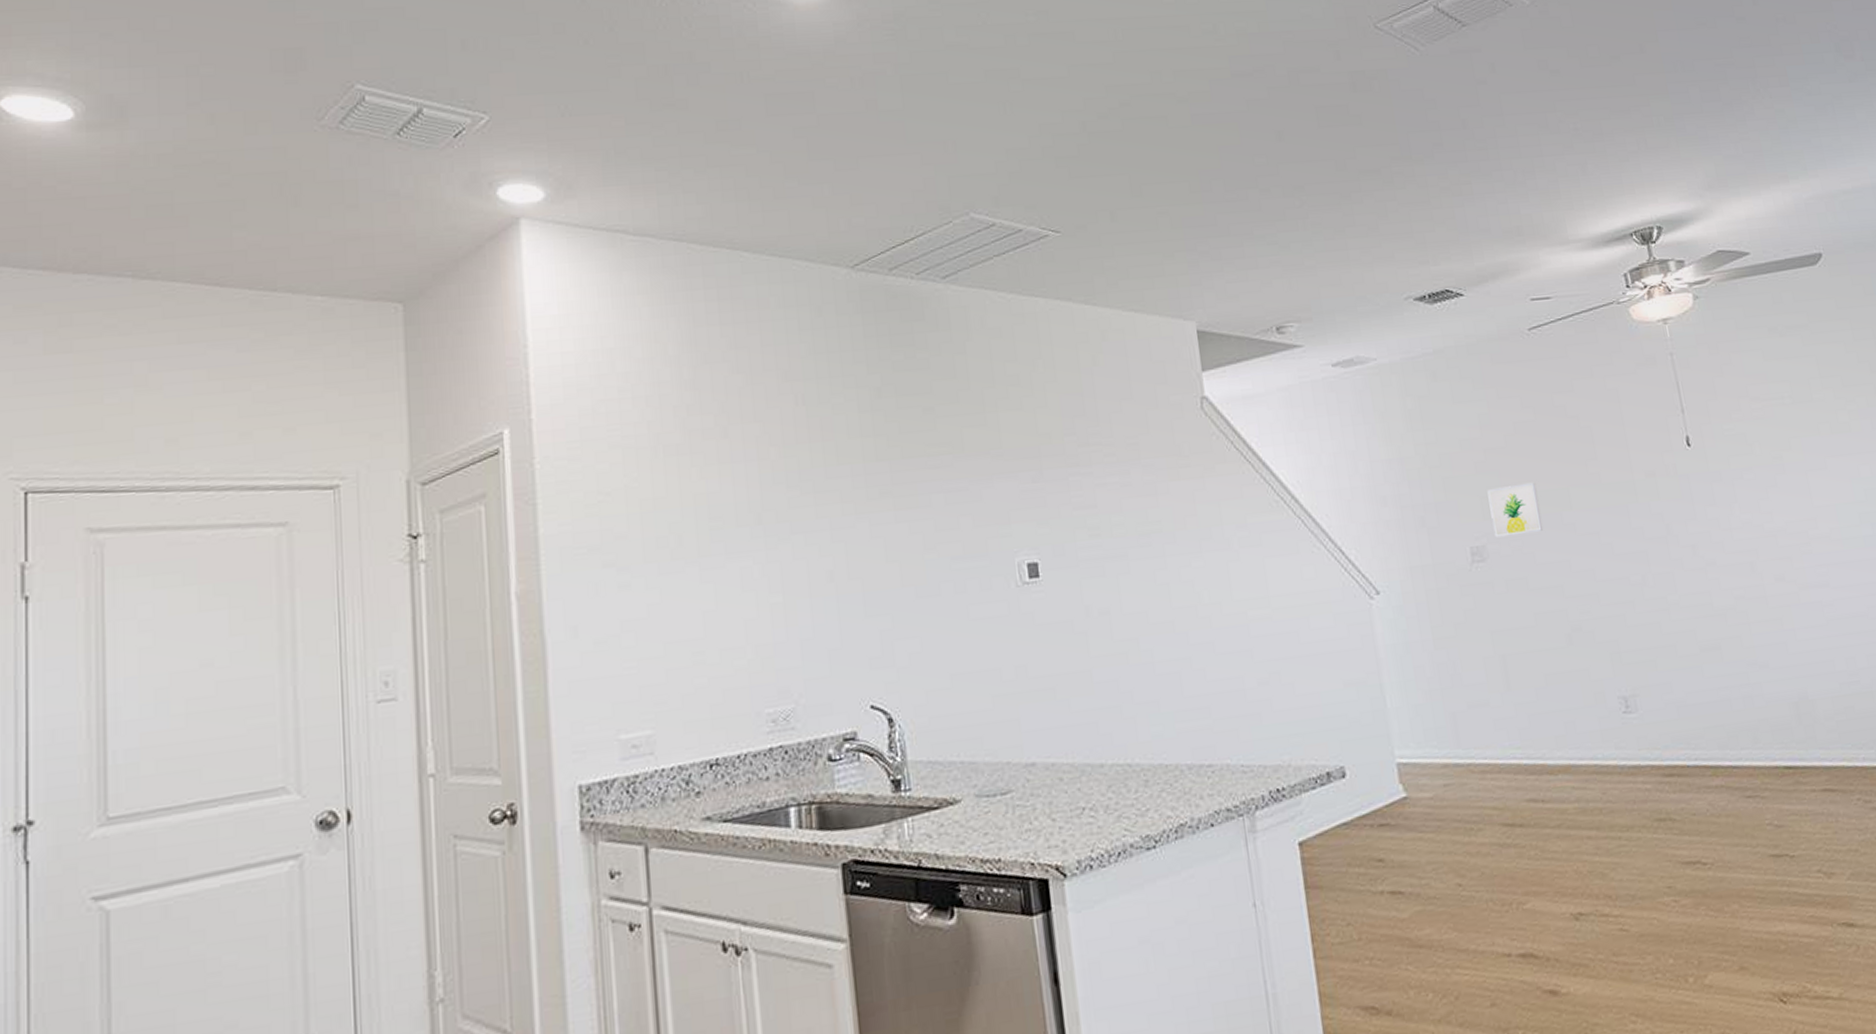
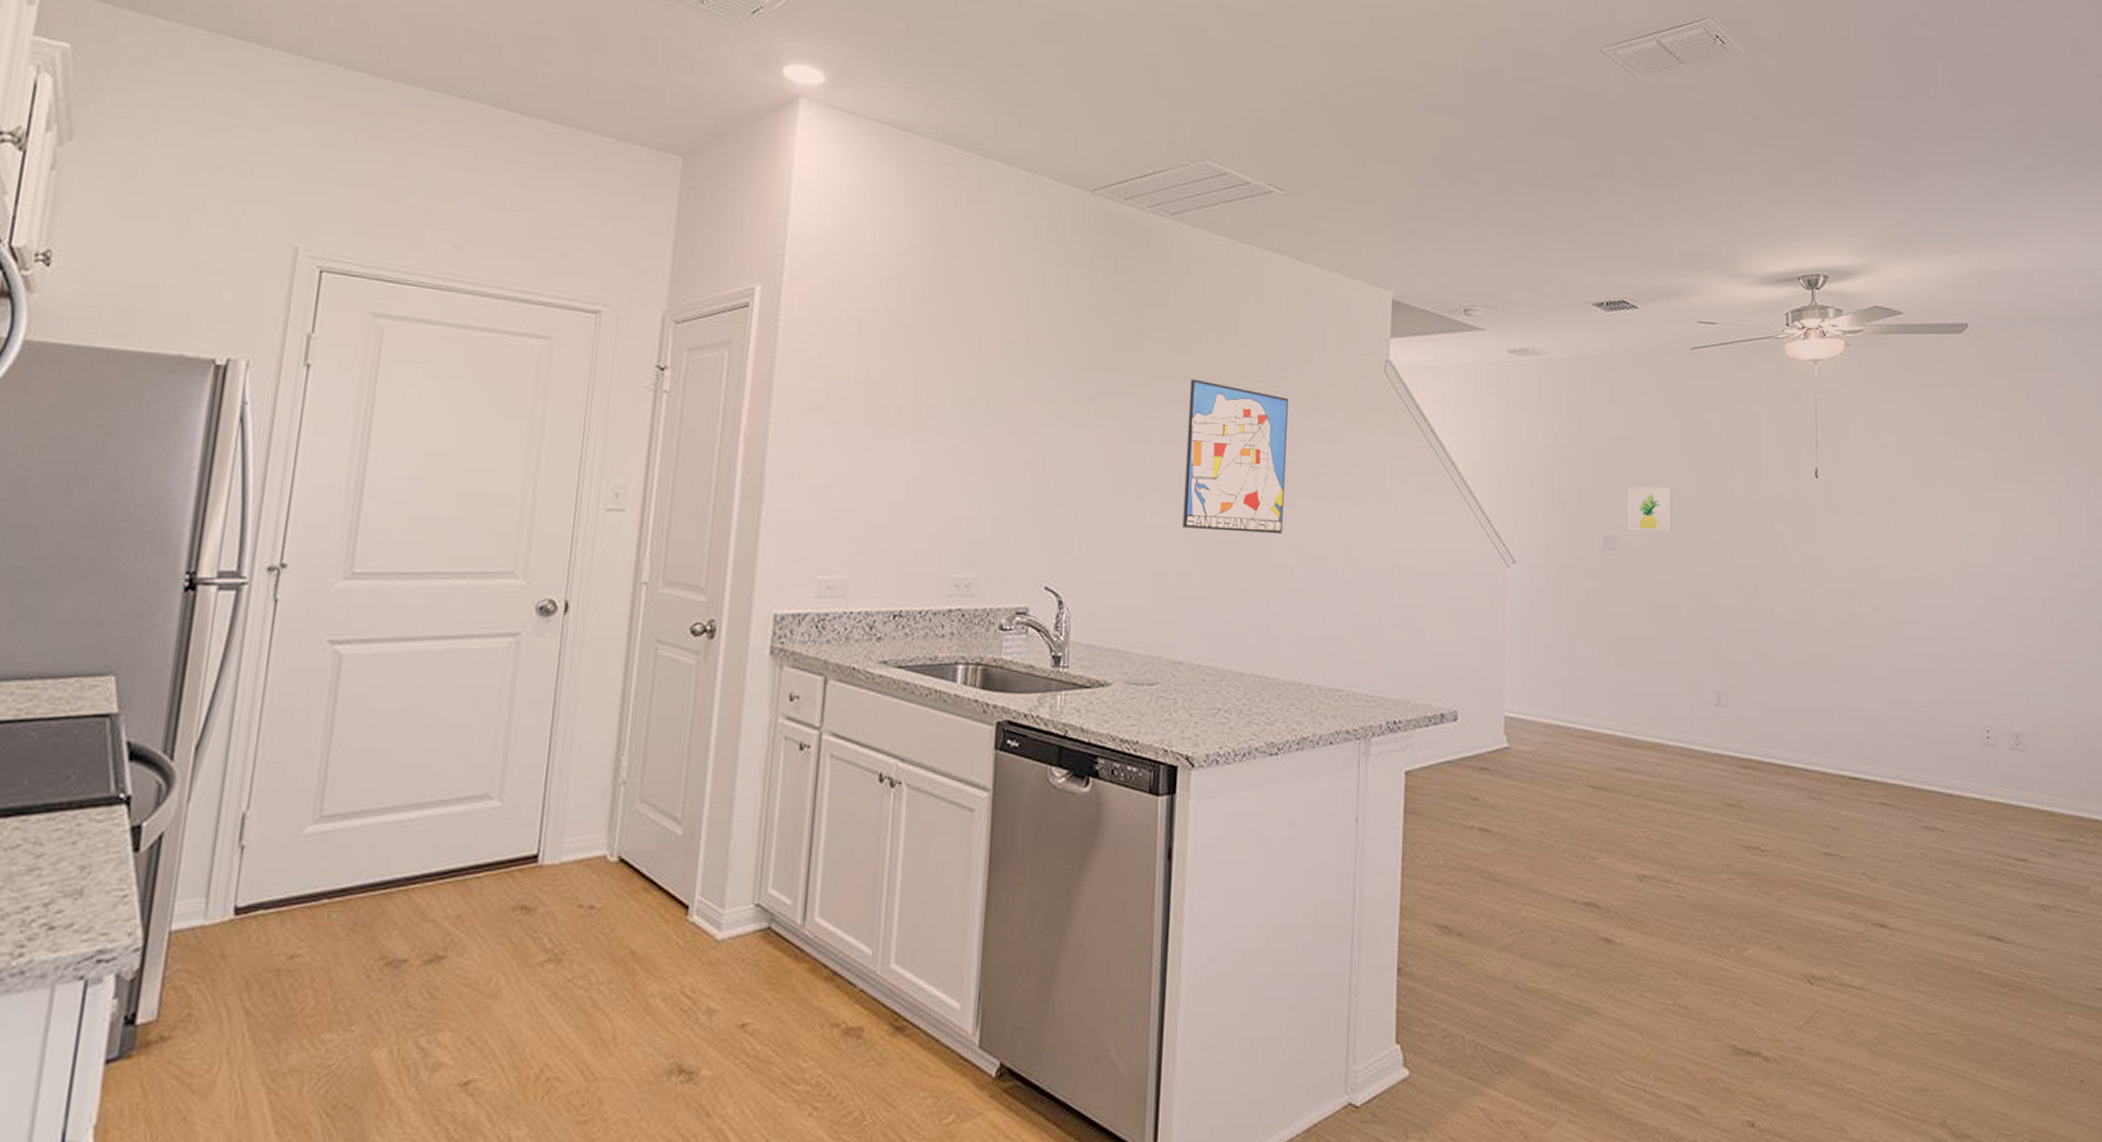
wall art: none [992,451,1120,616] -> present [1182,379,1289,534]

